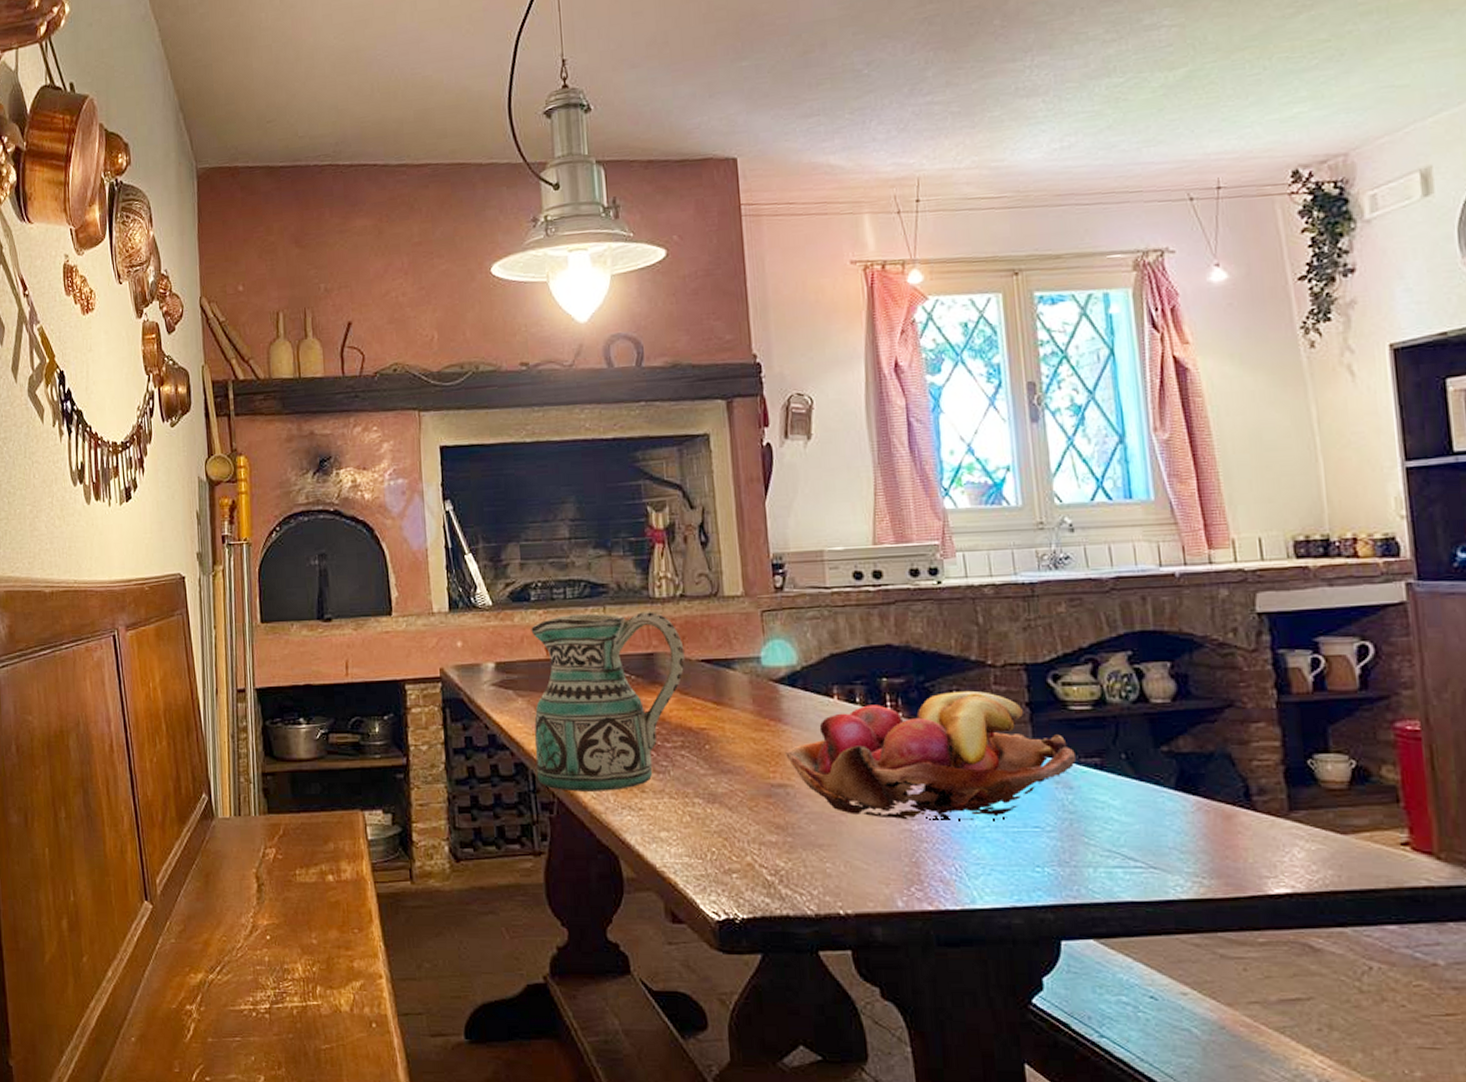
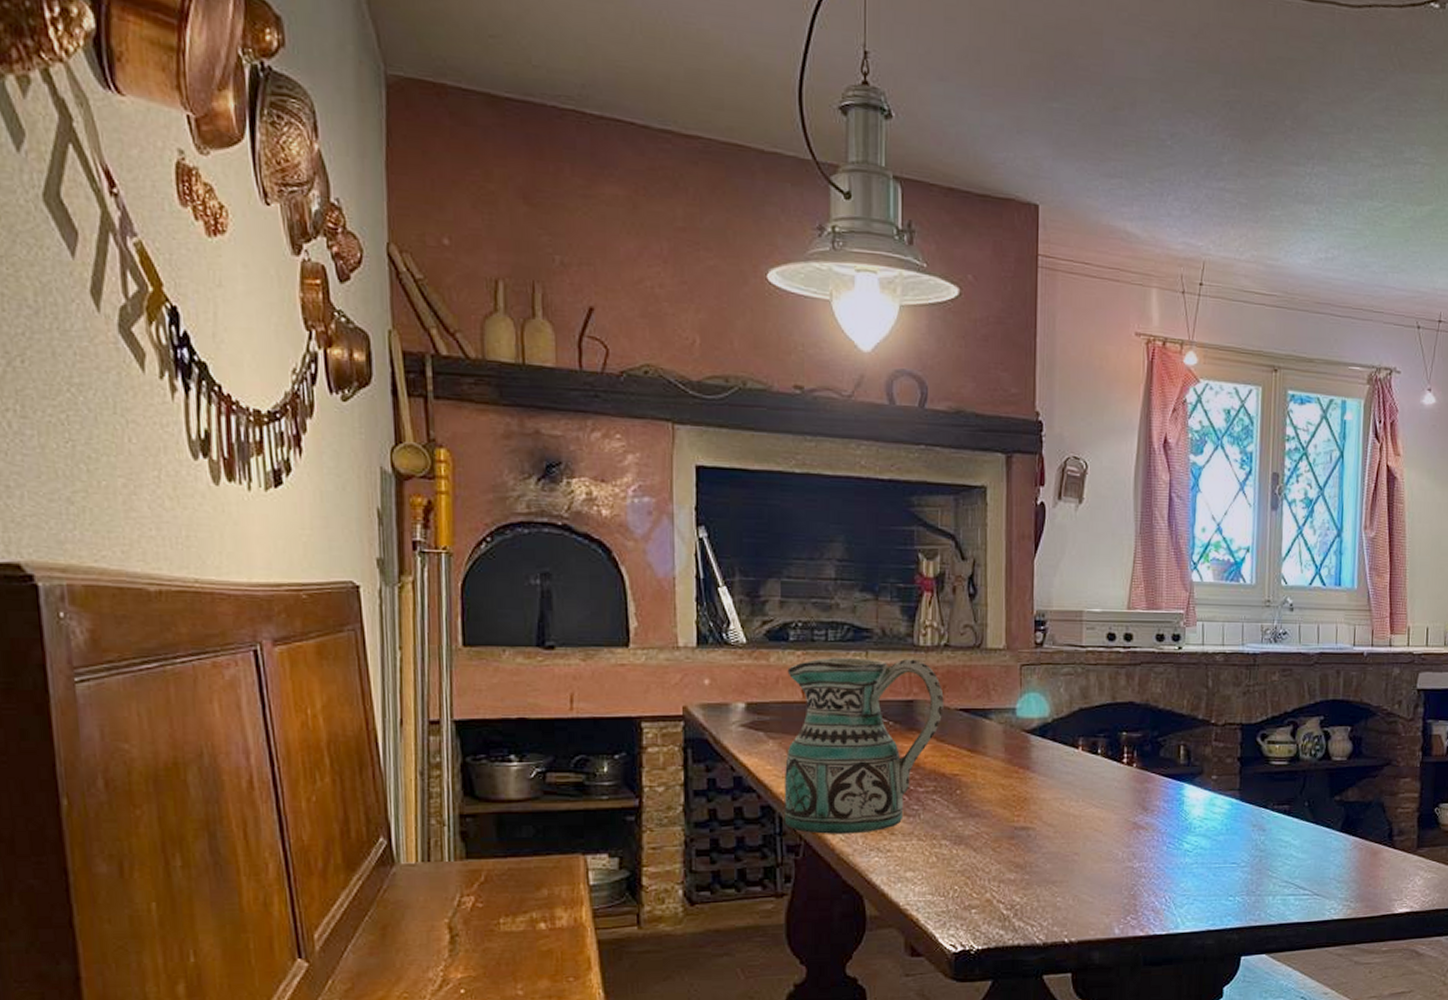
fruit basket: present [785,690,1076,820] -> none [1030,745,1271,859]

